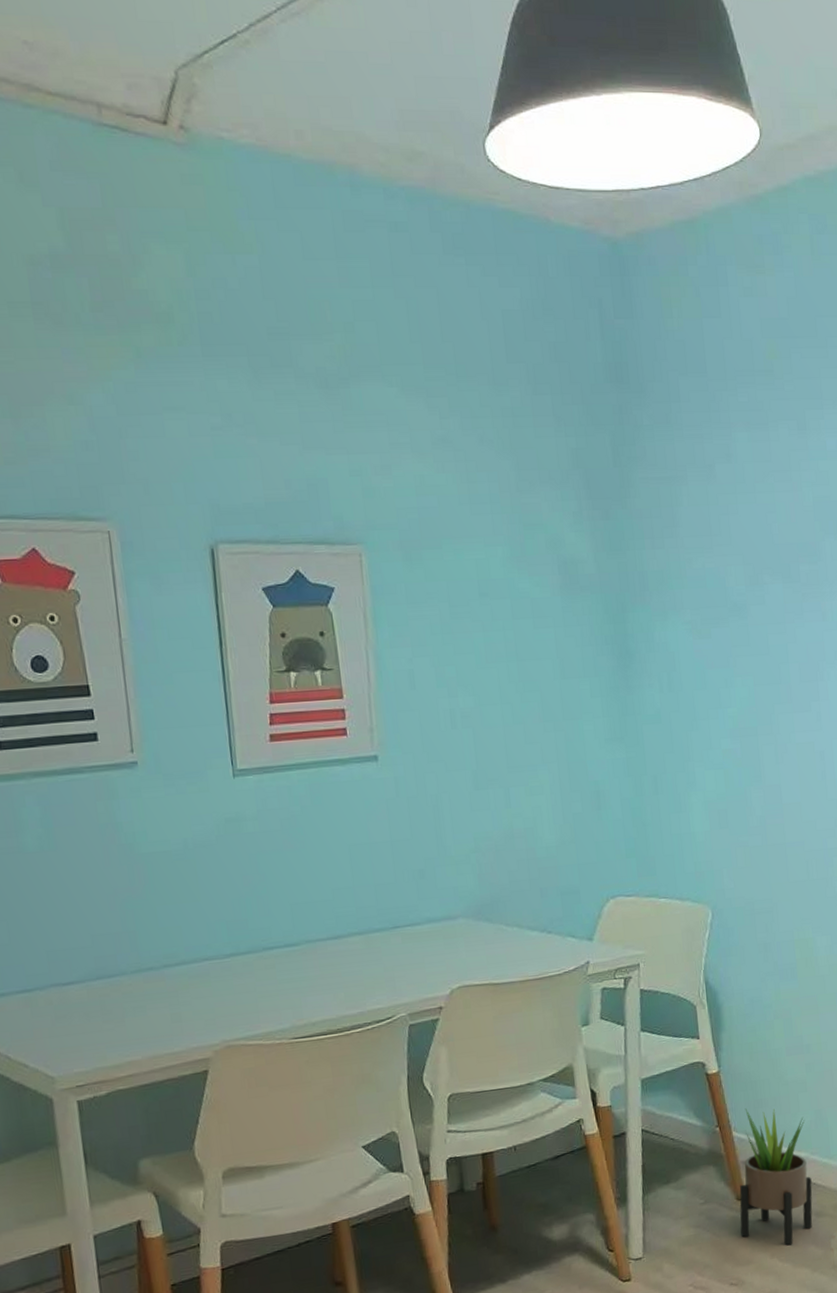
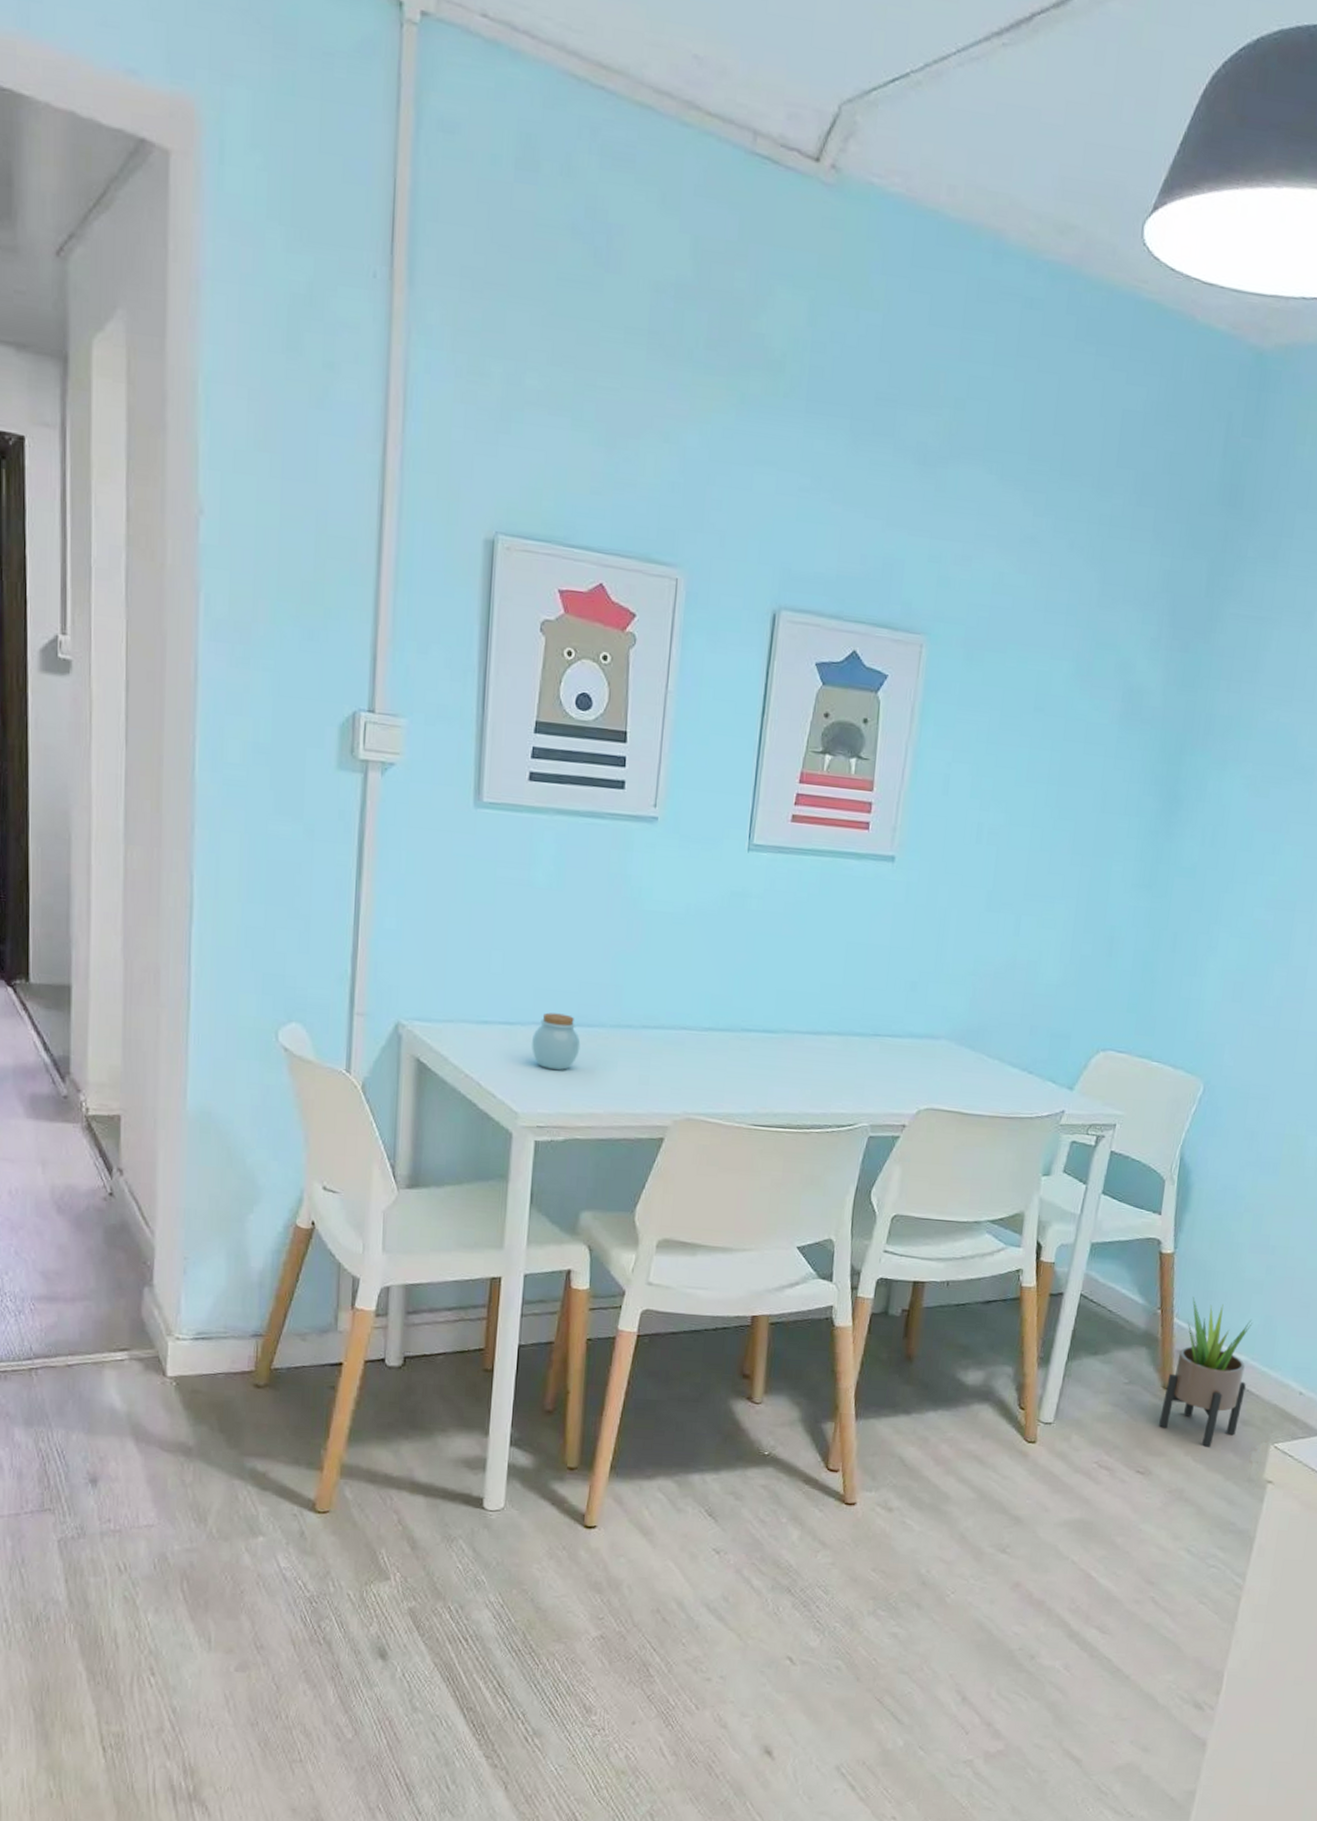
jar: none [53,970,106,1028] -> present [531,1012,581,1070]

